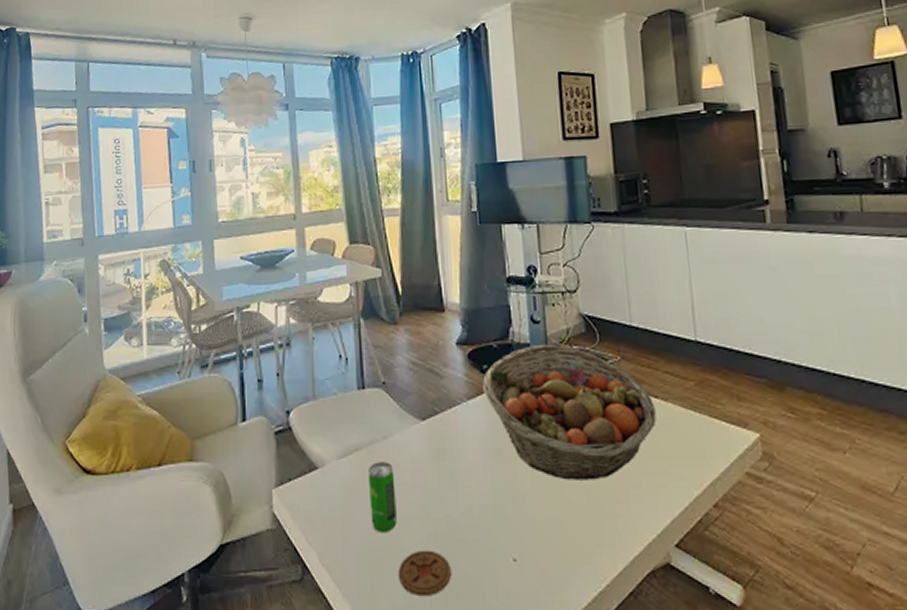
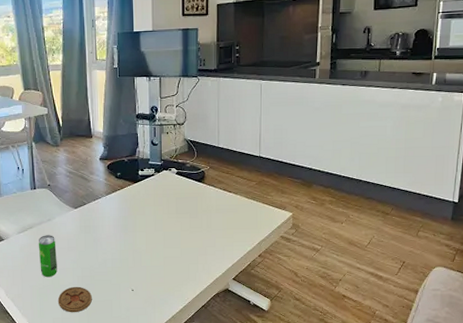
fruit basket: present [483,343,657,480] -> none [117,159,229,243]

